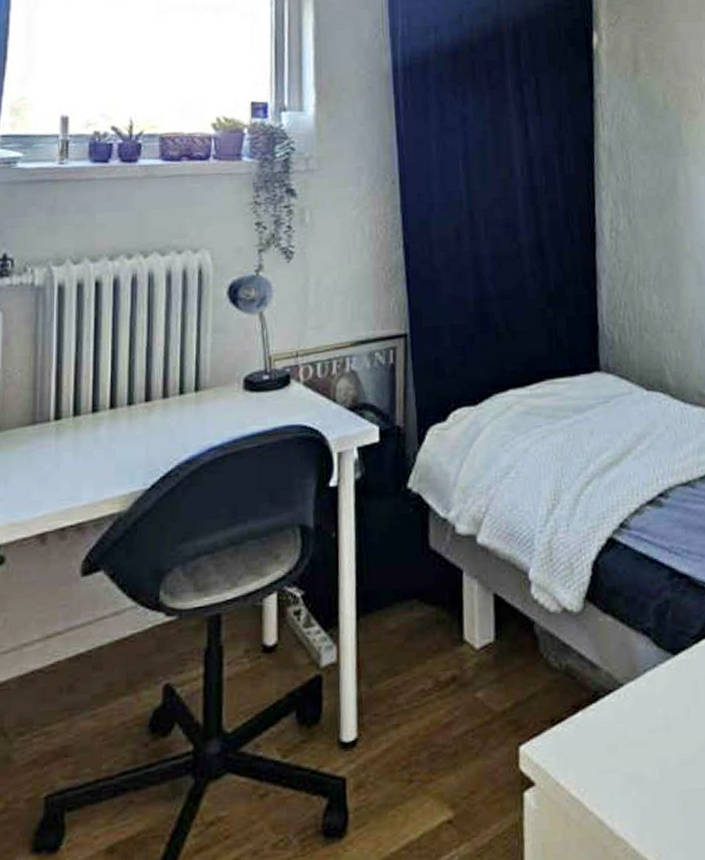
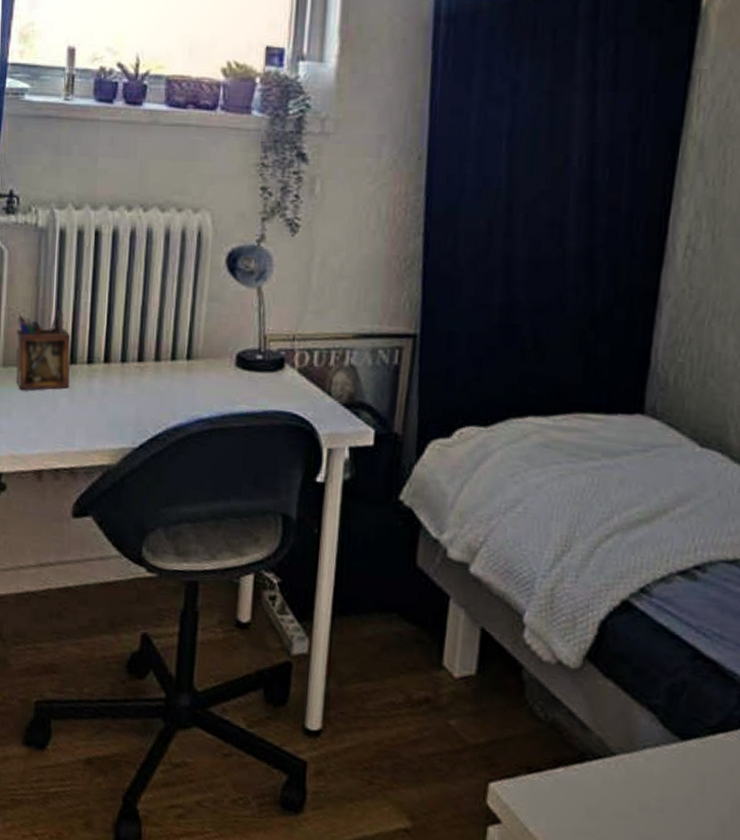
desk organizer: none [12,364,75,452] -> present [15,310,71,390]

